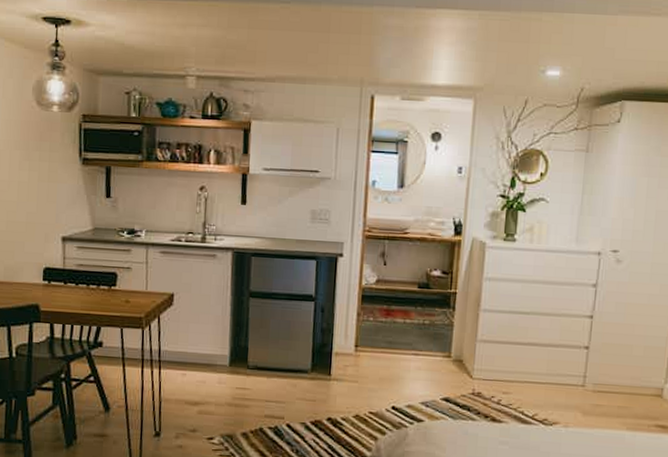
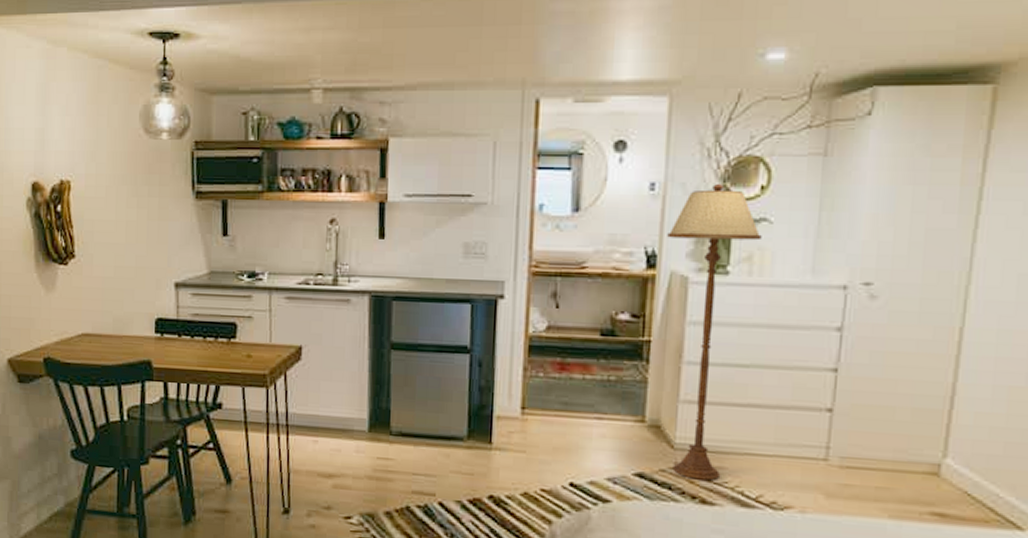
floor lamp: none [470,170,540,403] -> present [667,184,762,481]

